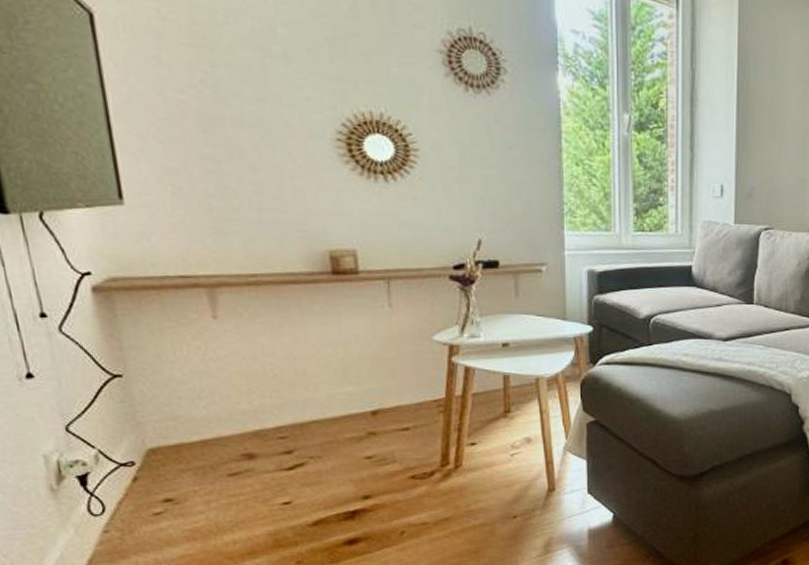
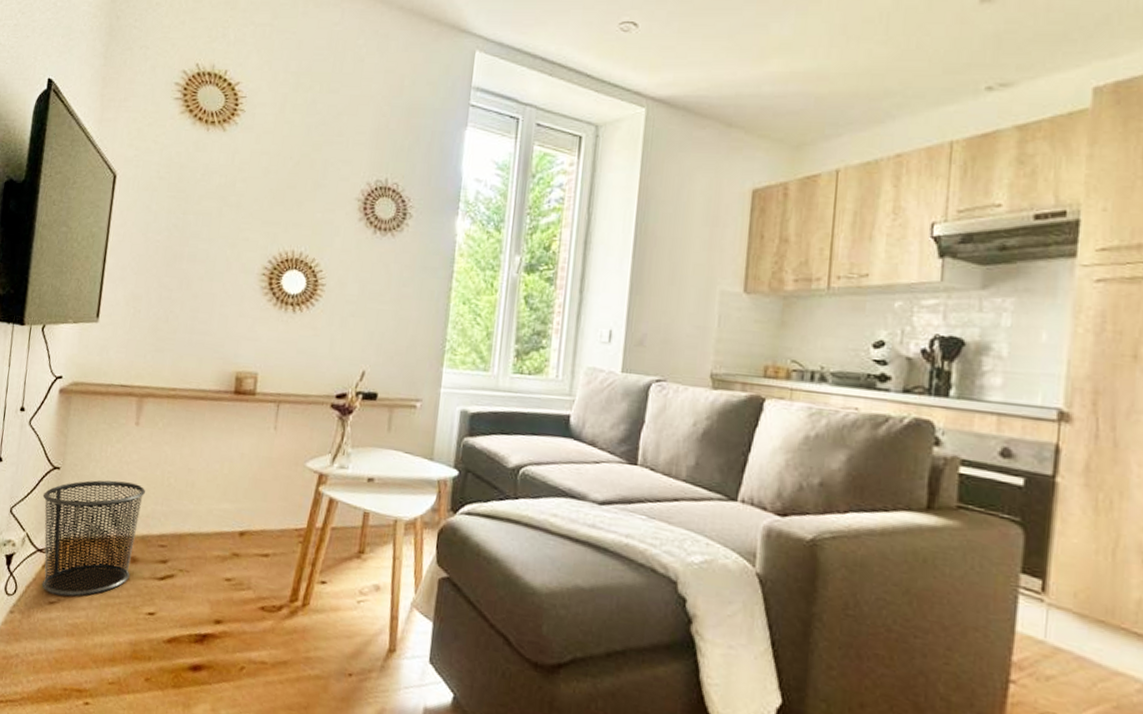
waste bin: none [107,380,250,505] -> present [41,480,146,597]

